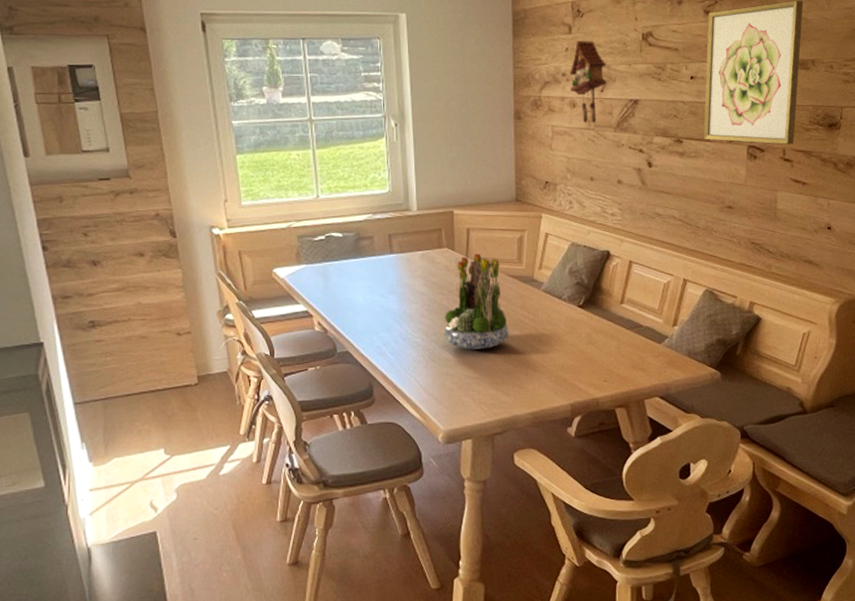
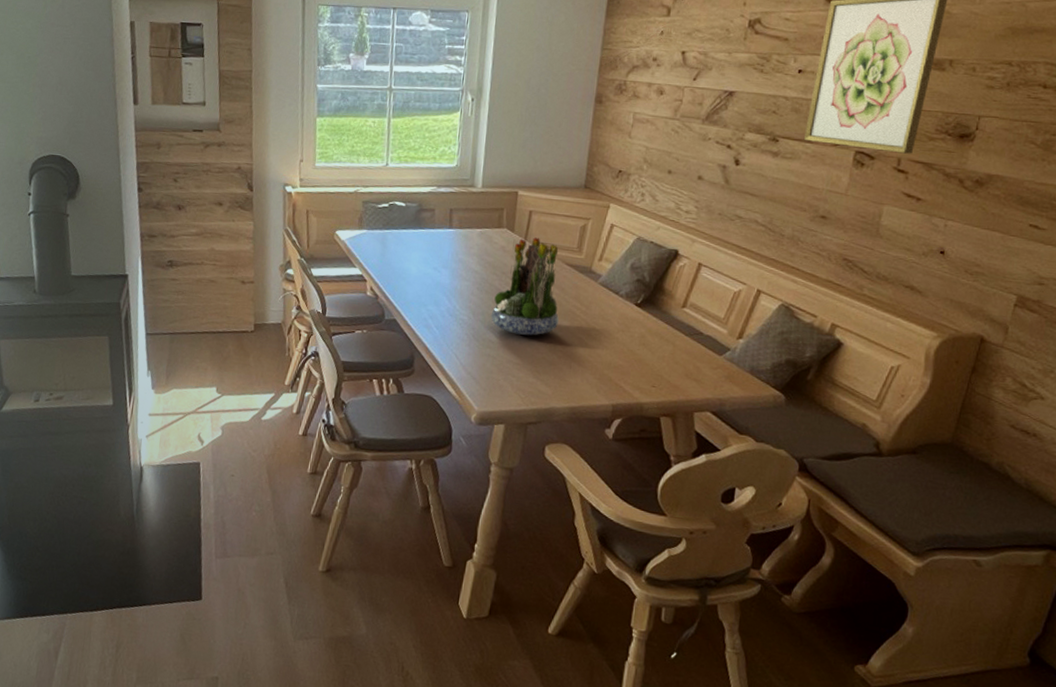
cuckoo clock: present [570,41,607,124] -> none [660,24,705,114]

